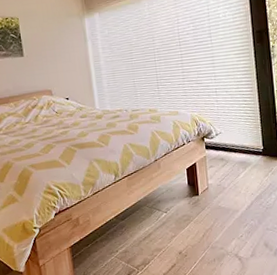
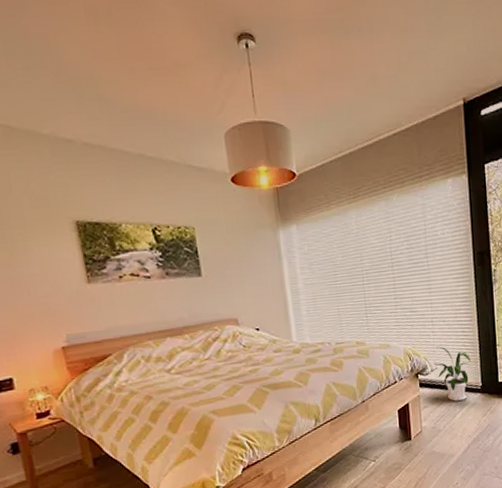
house plant: none [217,113,252,162] -> present [432,346,471,401]

